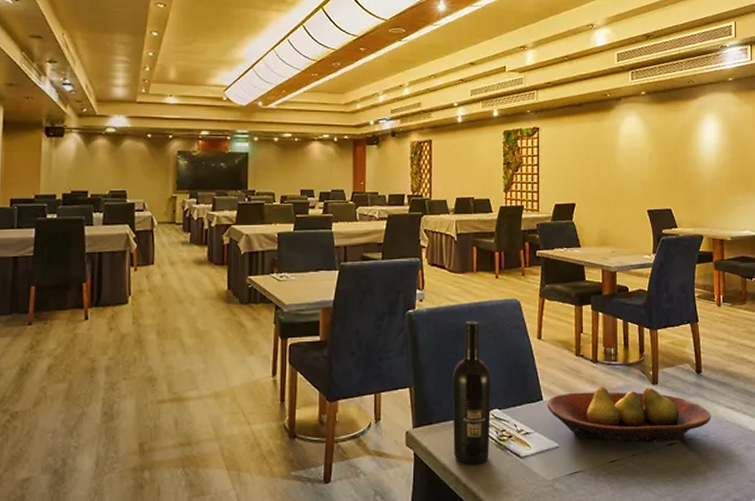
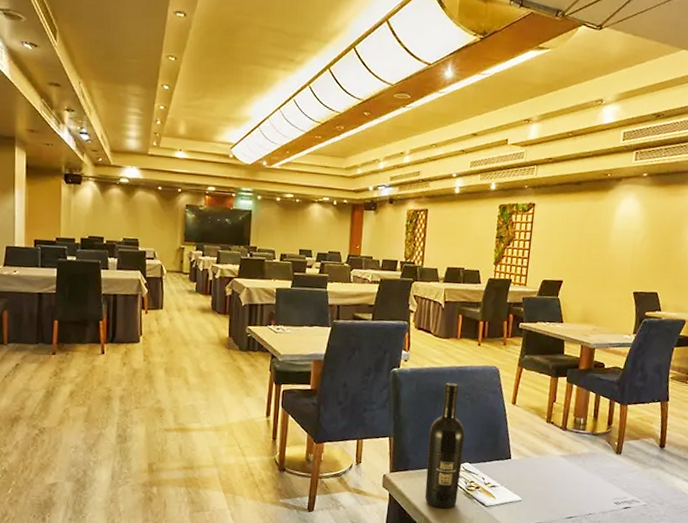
fruit bowl: present [547,385,711,443] -> none [514,451,668,506]

